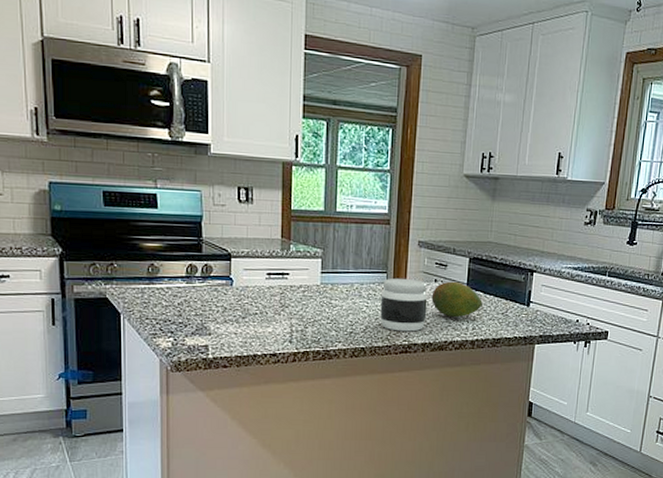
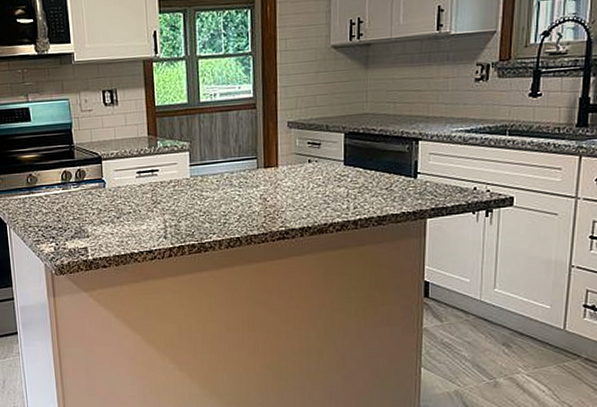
jar: present [380,278,428,332] -> none [252,162,303,218]
fruit: present [431,281,484,318] -> none [306,159,364,198]

